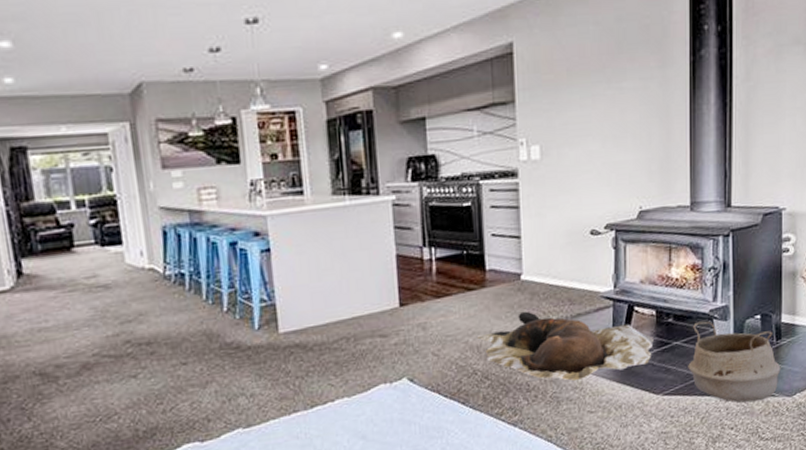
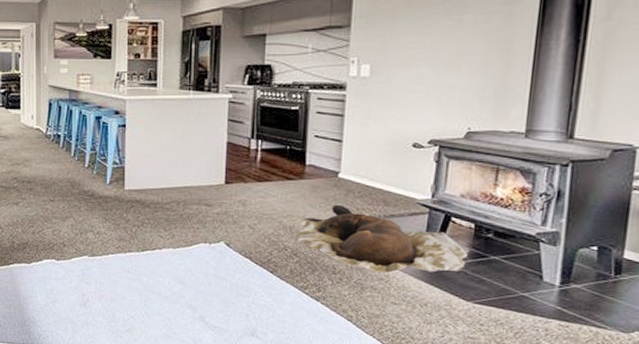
woven basket: present [688,321,781,403] -> none [505,242,618,330]

